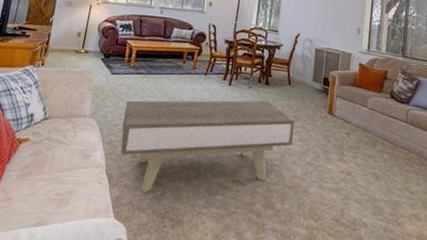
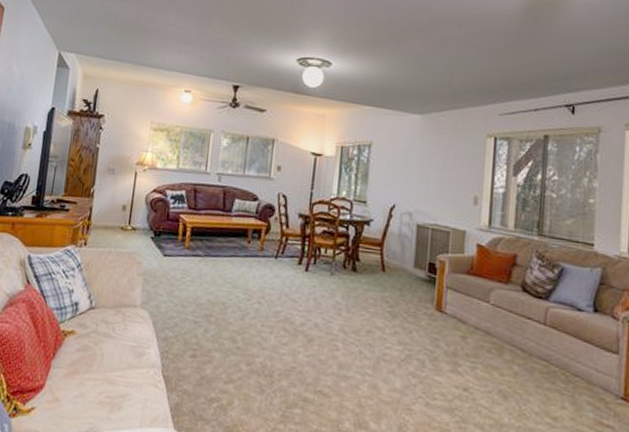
coffee table: present [120,100,295,193] -> none [178,288,391,401]

